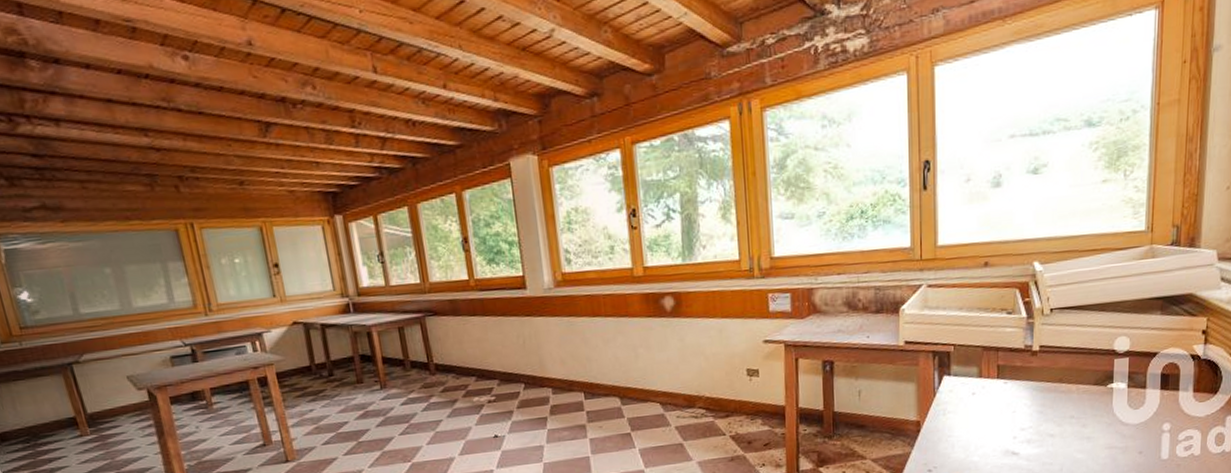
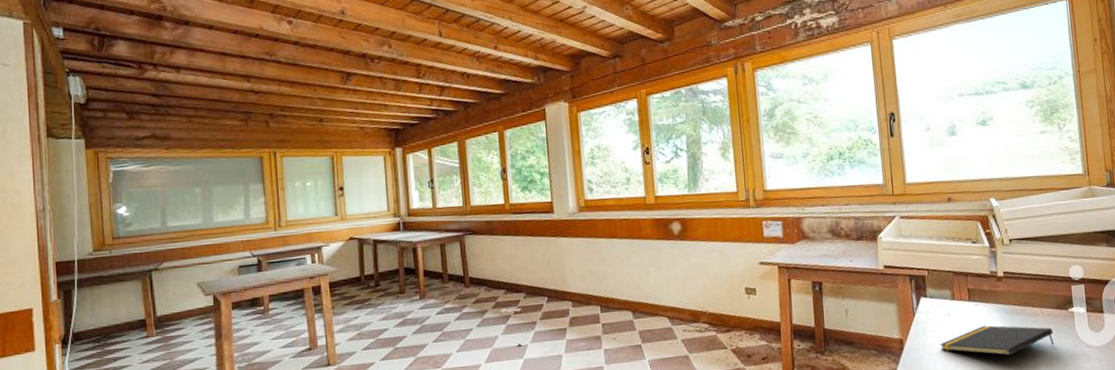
notepad: none [961,404,1088,437] -> present [940,325,1055,356]

